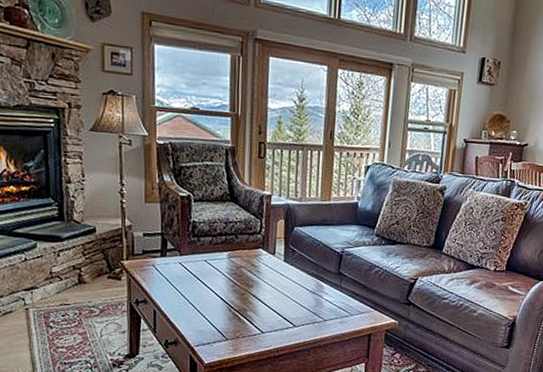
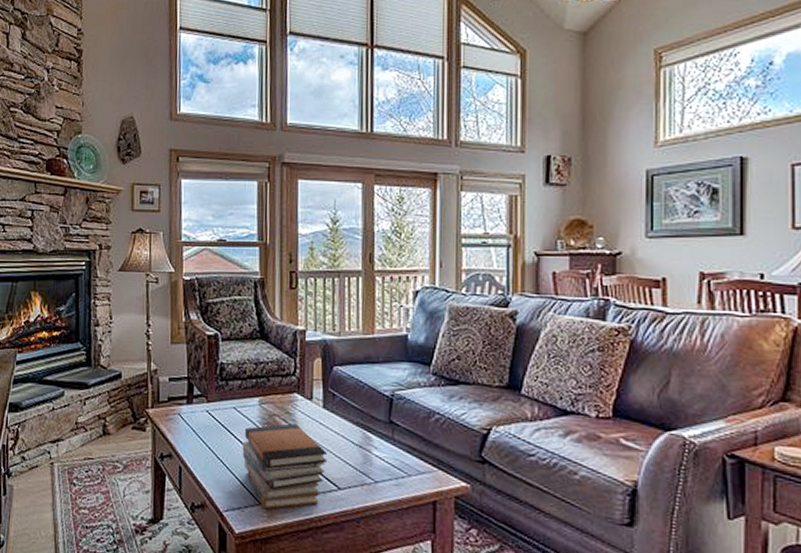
book stack: none [212,274,287,344] -> present [242,423,328,510]

